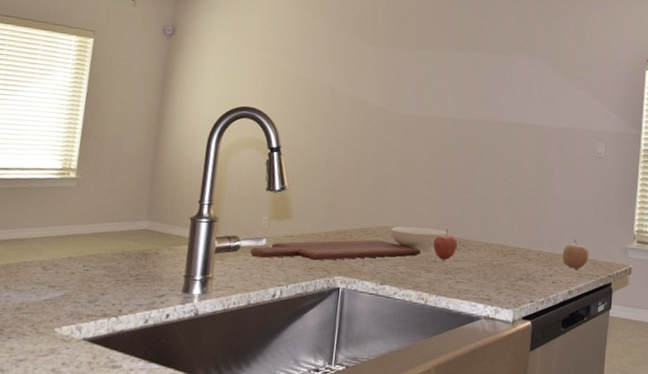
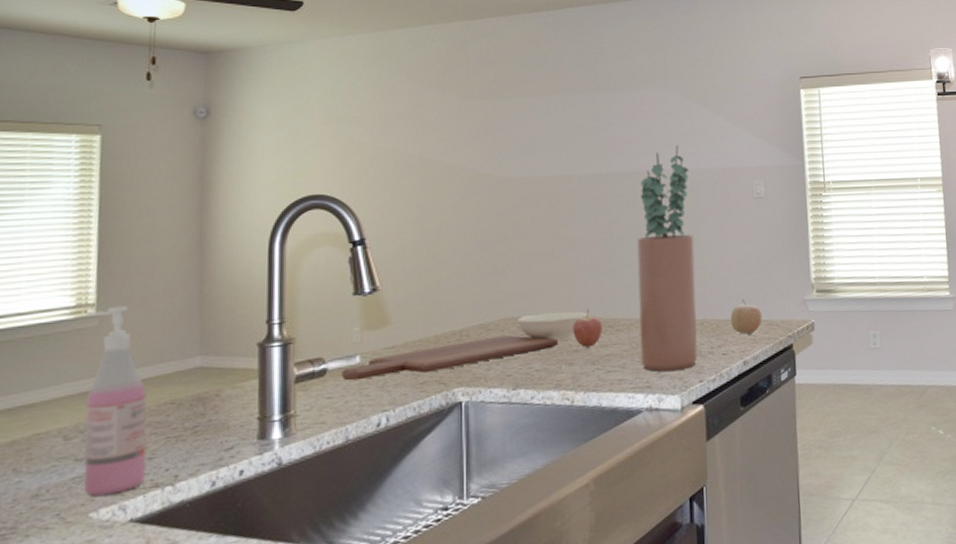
soap dispenser: none [53,173,106,317] -> present [84,306,147,496]
vase: none [485,104,544,290] -> present [637,145,698,372]

